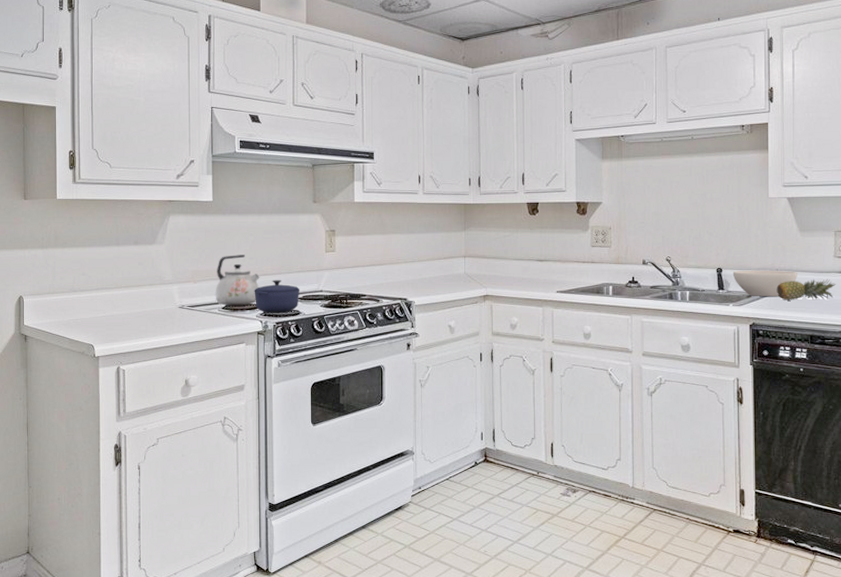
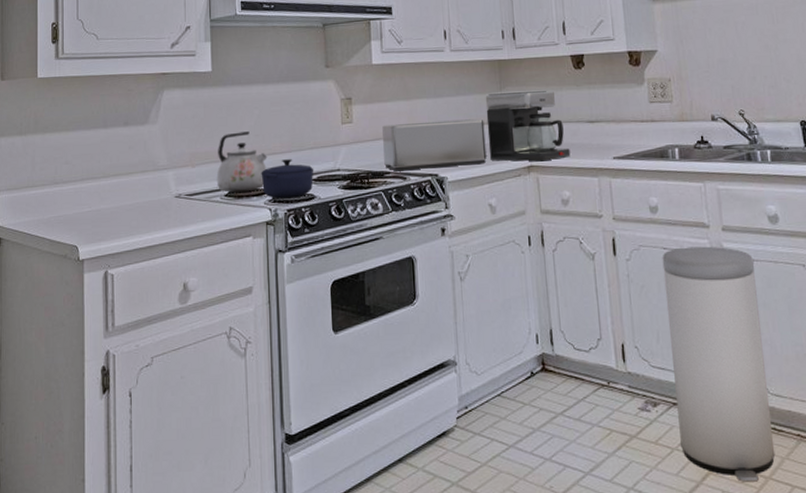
toaster: none [361,253,449,295] -> present [382,119,487,171]
coffee maker: none [451,232,521,292] -> present [485,90,571,162]
pedal bin: none [590,368,668,553] -> present [662,246,776,482]

